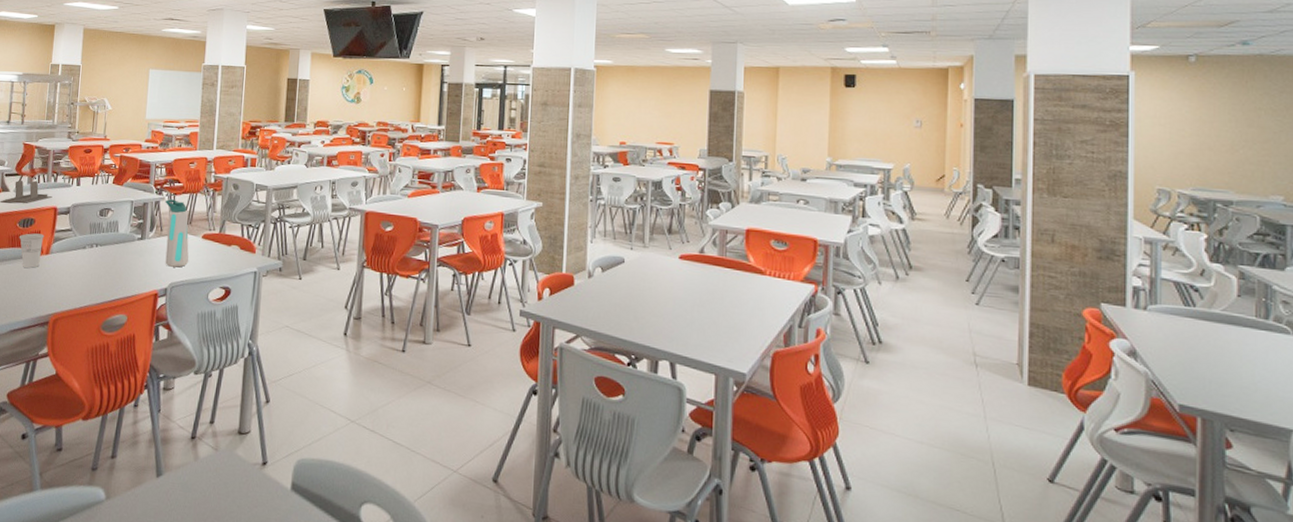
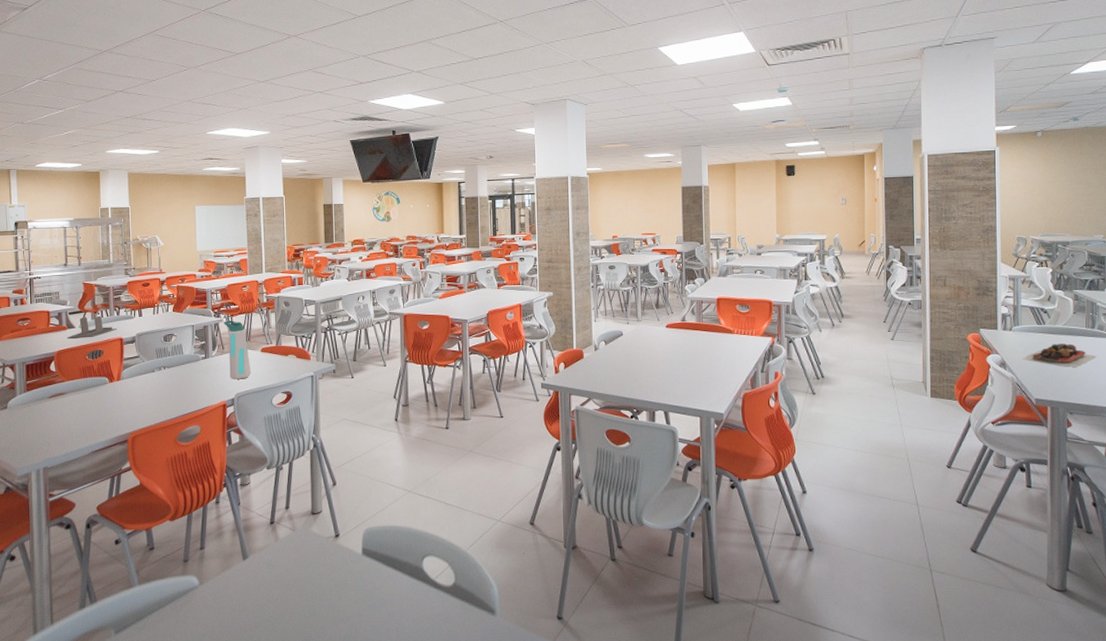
cup: present [19,233,45,269] -> none [89,363,114,395]
food tray: none [1161,334,1270,369] -> present [1022,343,1096,367]

